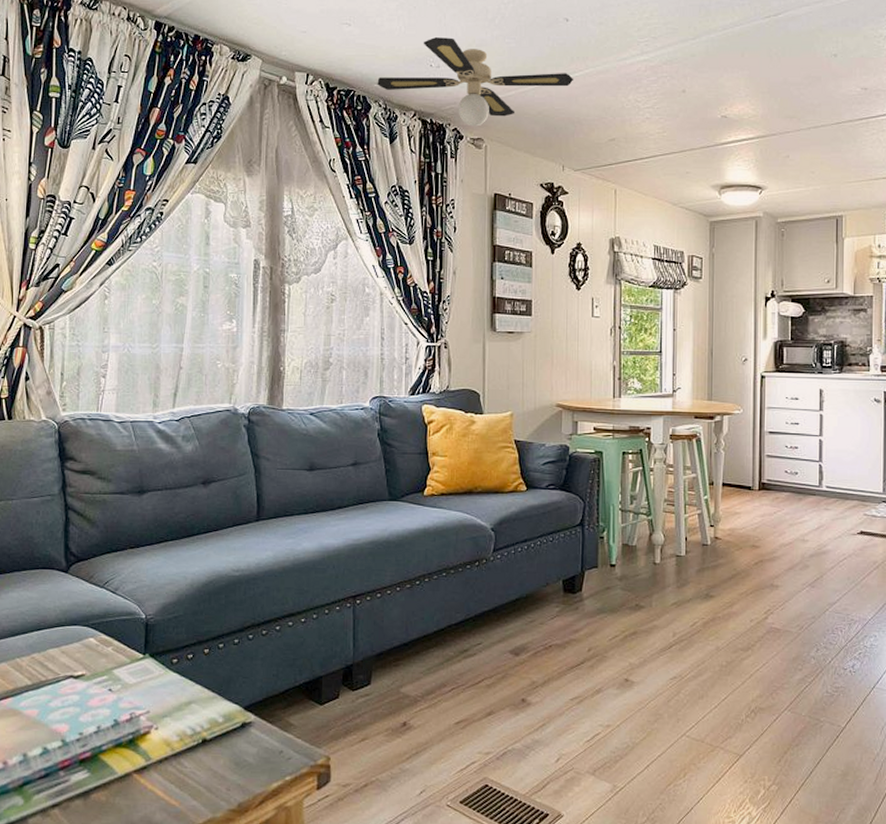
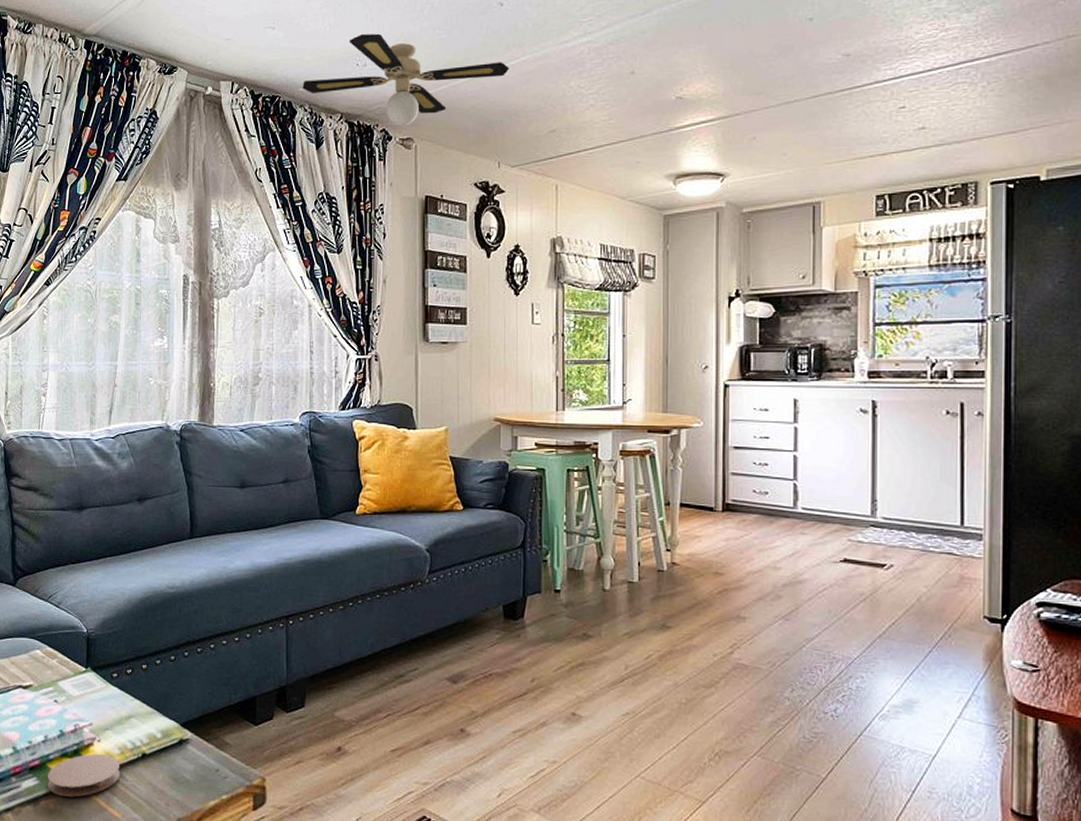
coaster: none [99,742,179,788] -> present [47,754,120,797]

